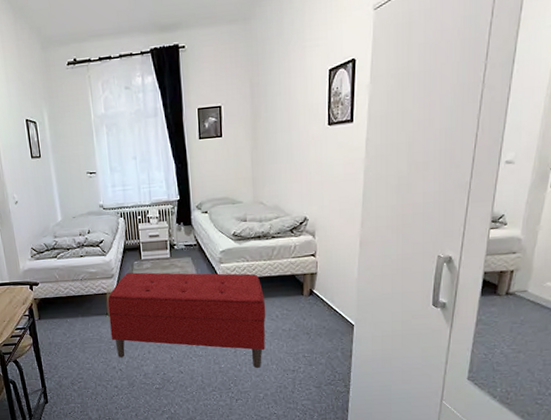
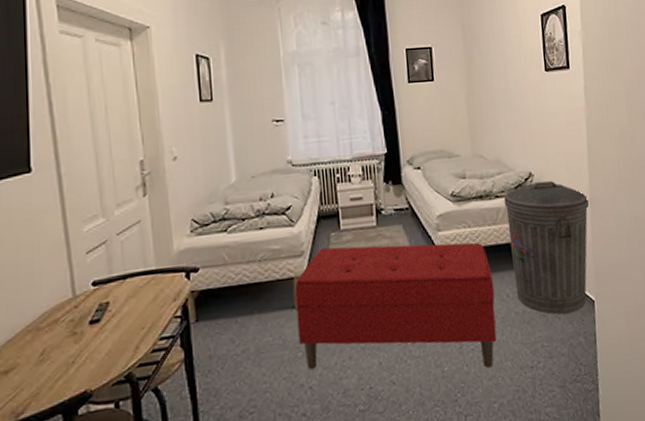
trash can: none [279,224,359,334] -> present [503,180,590,315]

